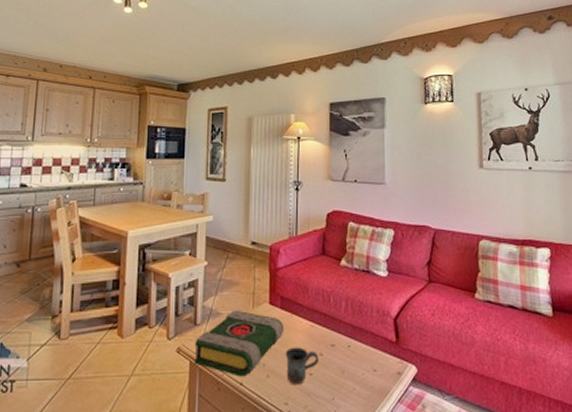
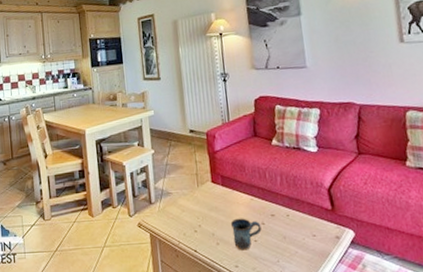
book: present [194,309,285,377] -> none [152,189,228,245]

